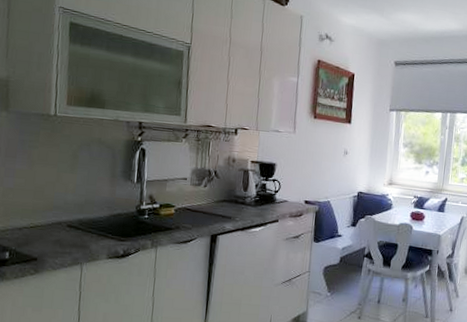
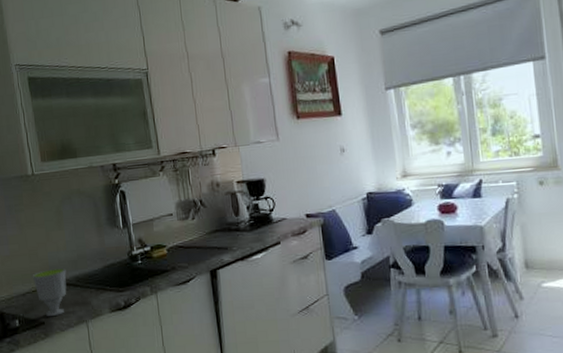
cup: none [33,208,71,255] -> present [32,268,67,317]

